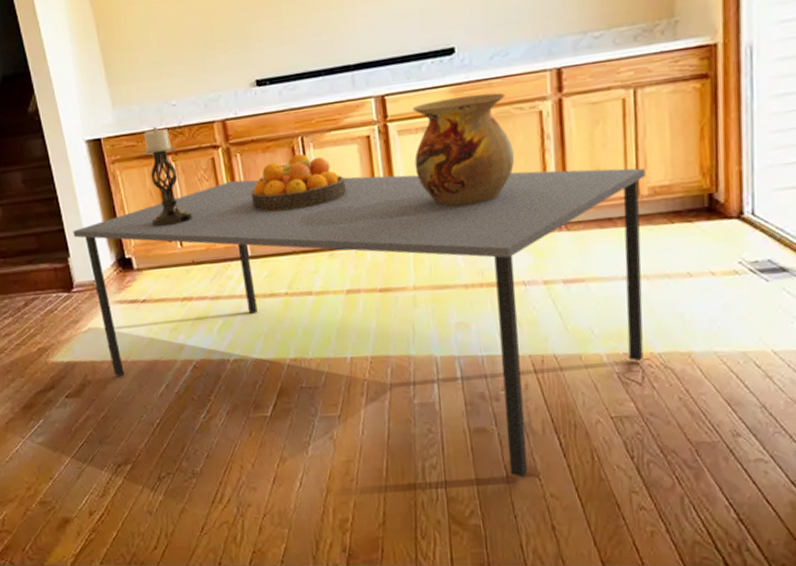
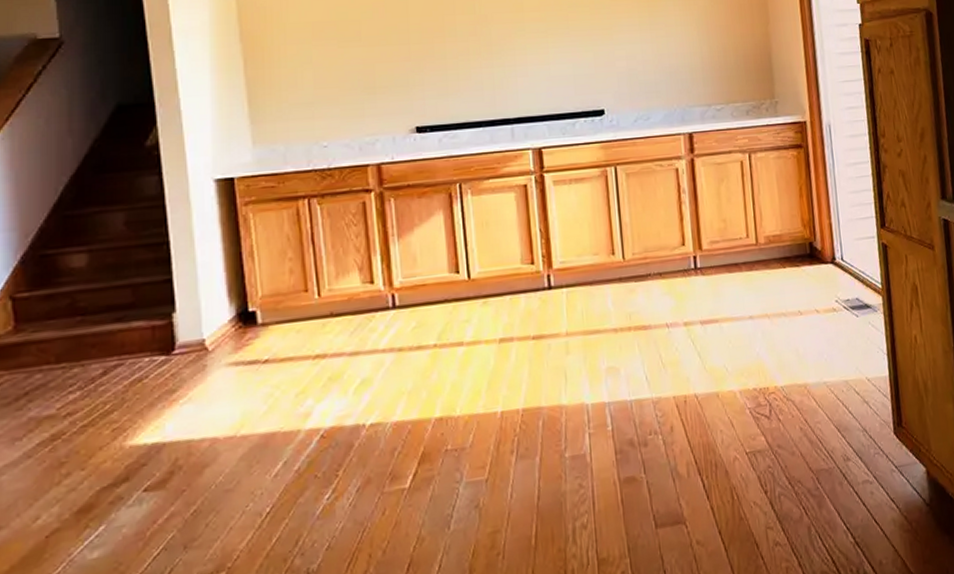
dining table: present [72,167,645,478] -> none [183,219,770,527]
candle holder: present [141,126,194,227] -> none [282,167,336,276]
fruit bowl: present [251,153,346,212] -> none [403,199,502,258]
vase: present [413,92,515,207] -> none [567,151,657,253]

